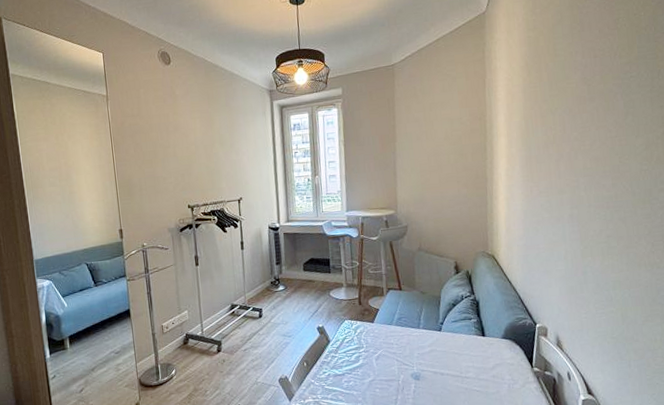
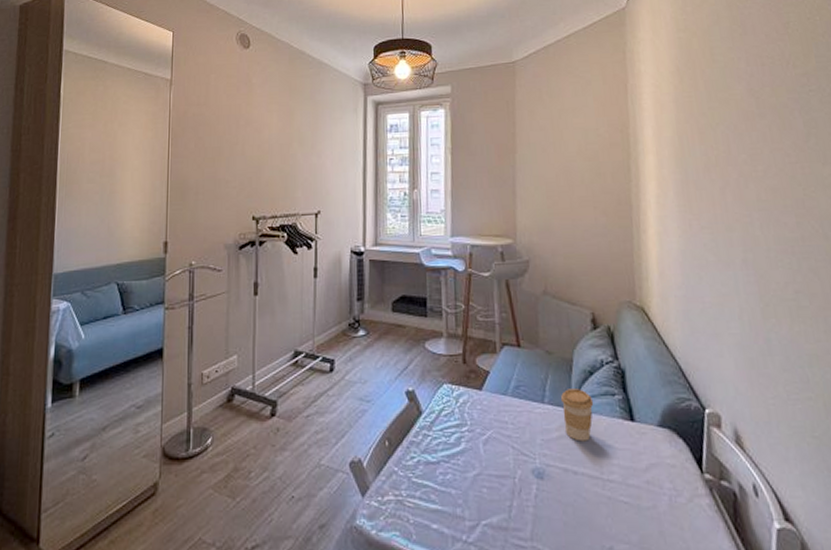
coffee cup: none [432,317,456,353] -> present [561,389,594,442]

